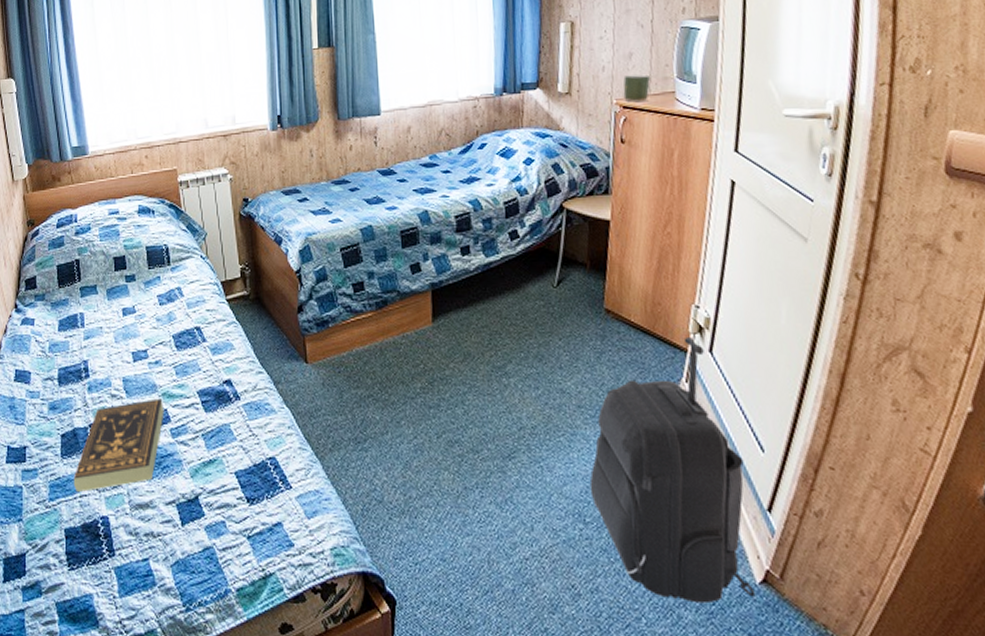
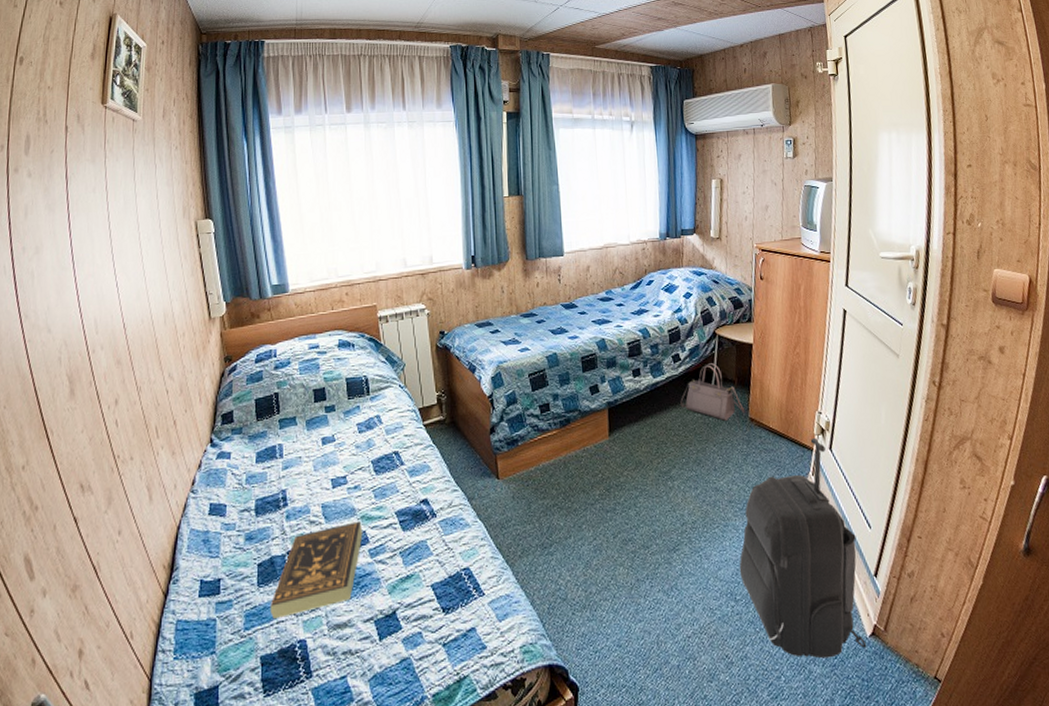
handbag: none [518,242,600,312] -> present [680,363,746,422]
mug: present [623,74,650,102] -> none [761,223,782,246]

